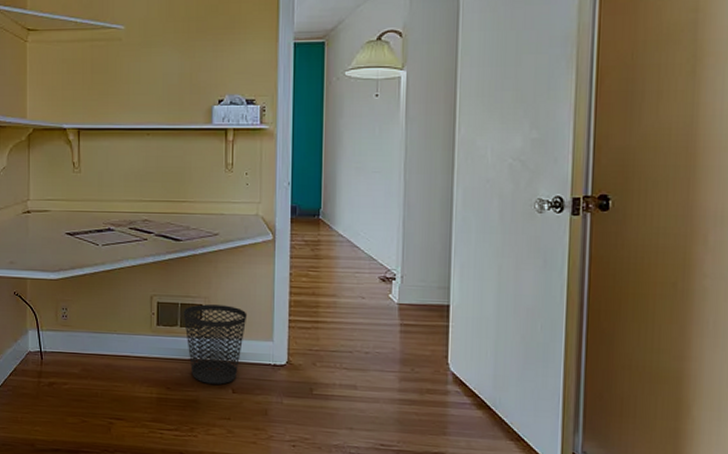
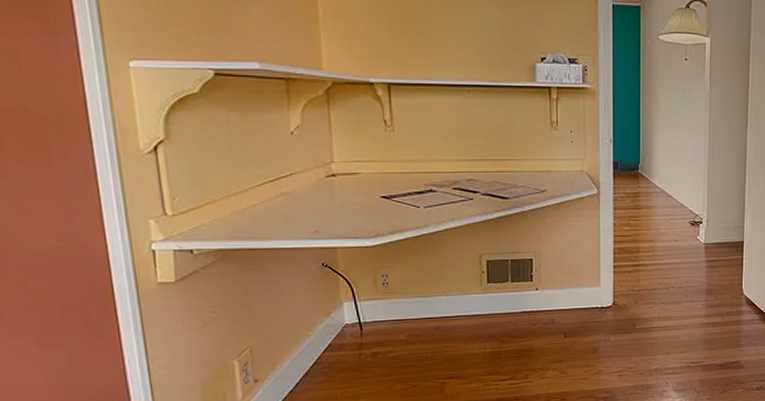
wastebasket: present [183,304,248,385] -> none [513,257,576,332]

